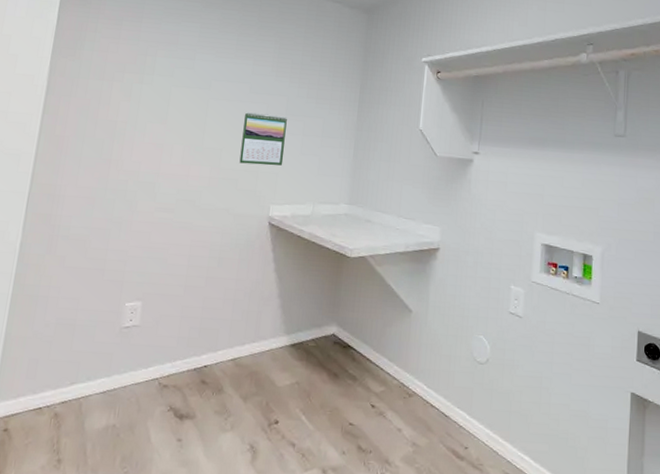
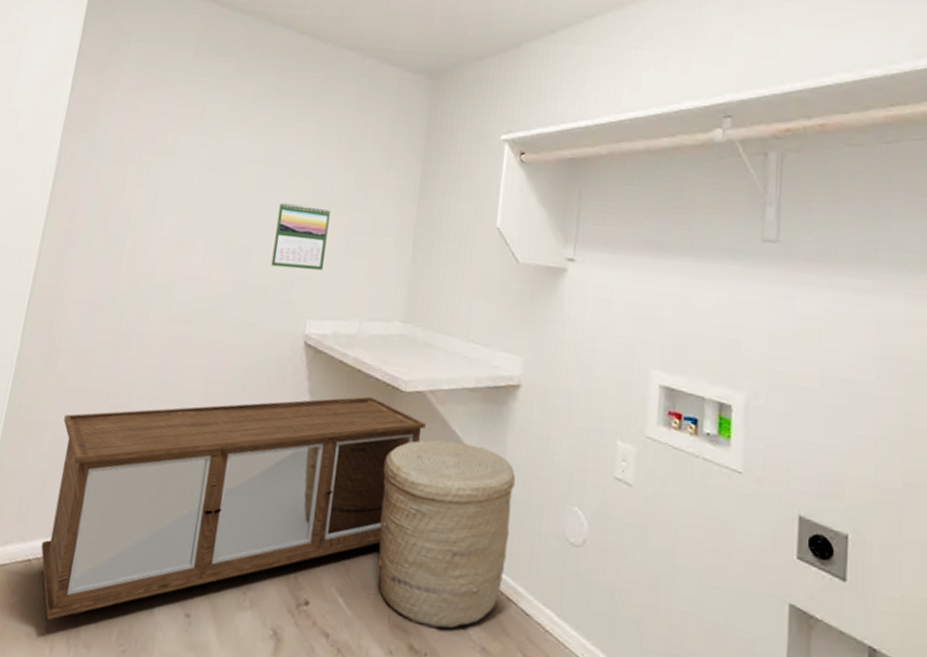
storage cabinet: none [50,262,367,454] -> present [41,396,426,620]
basket: none [332,292,436,432] -> present [378,439,516,629]

